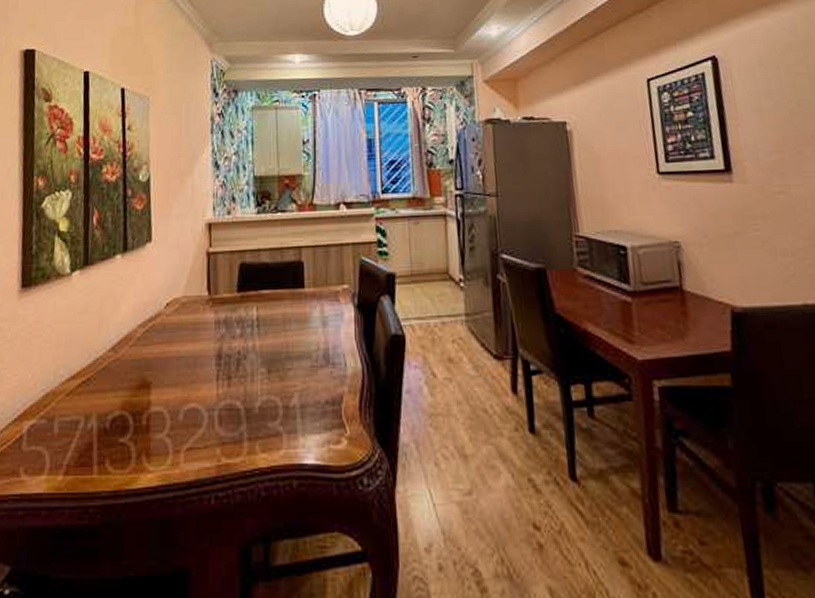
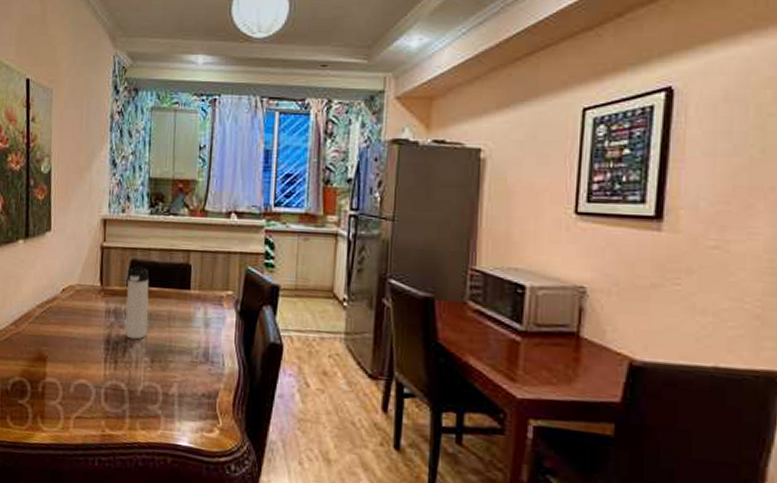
thermos bottle: none [236,268,262,350] -> present [125,265,149,340]

